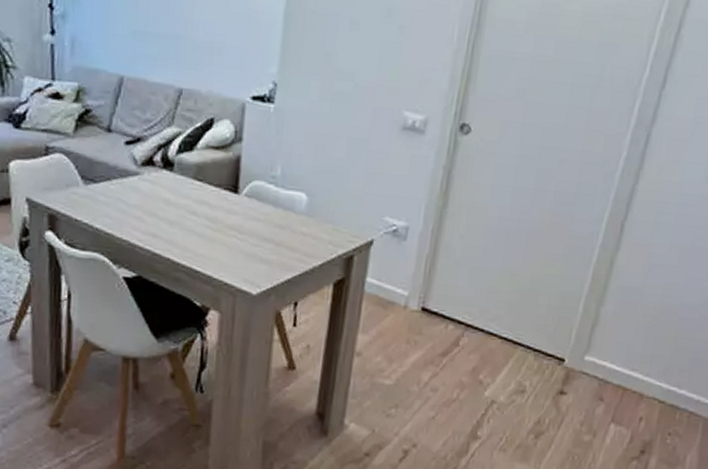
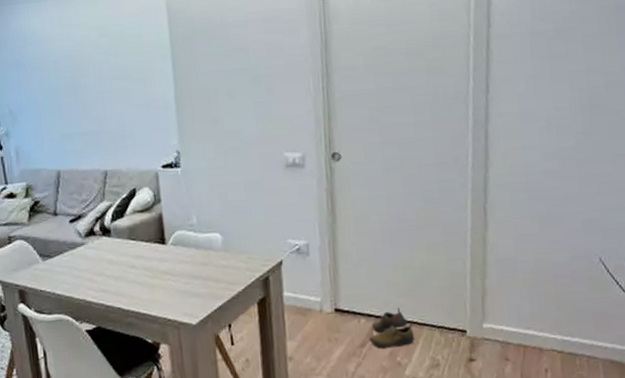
shoe: none [452,320,506,364] -> present [368,308,415,348]

